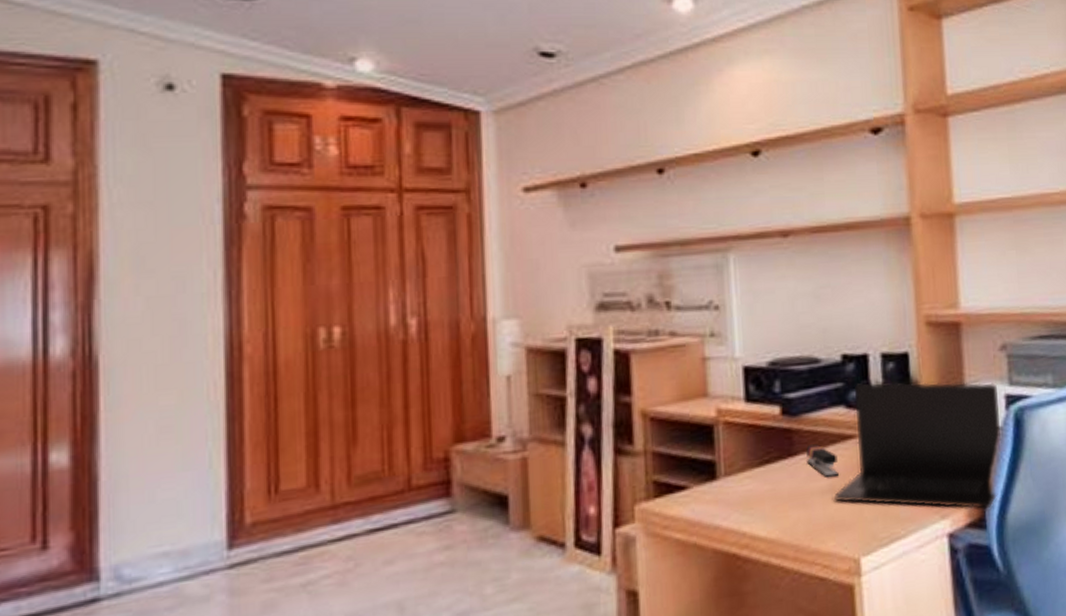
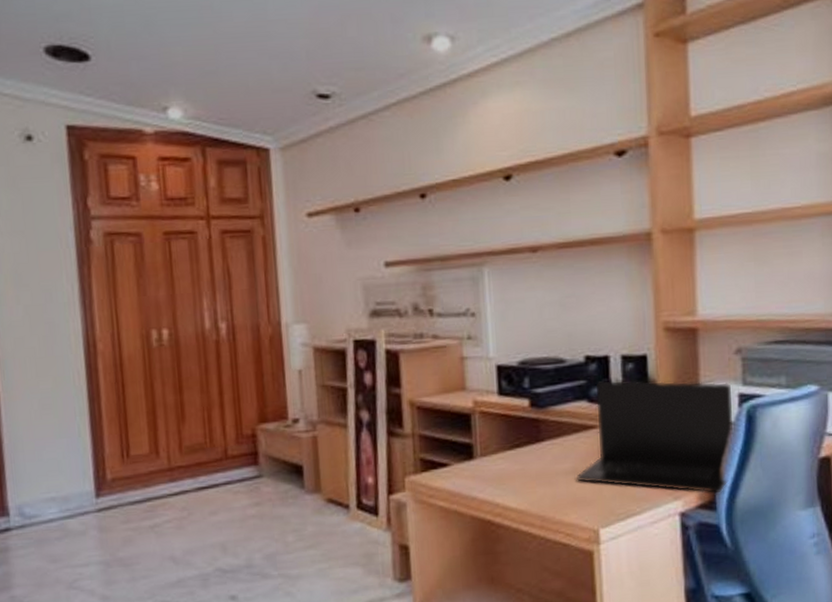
stapler: present [805,444,839,478] -> none [551,432,581,461]

